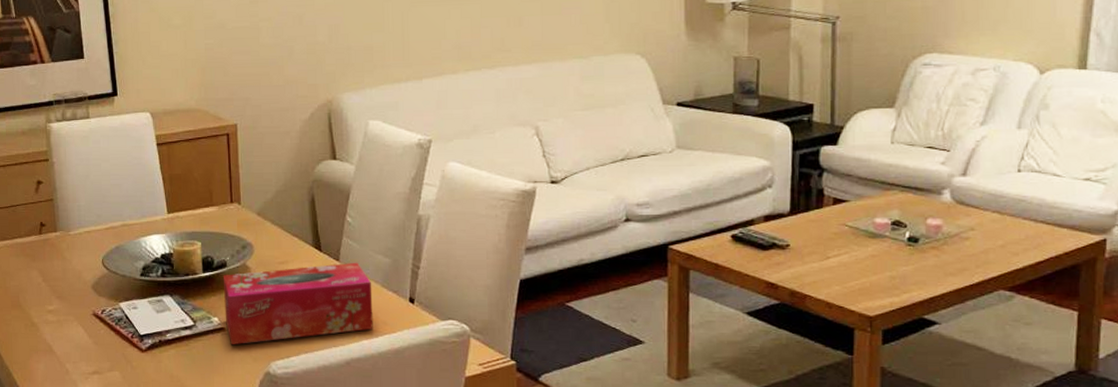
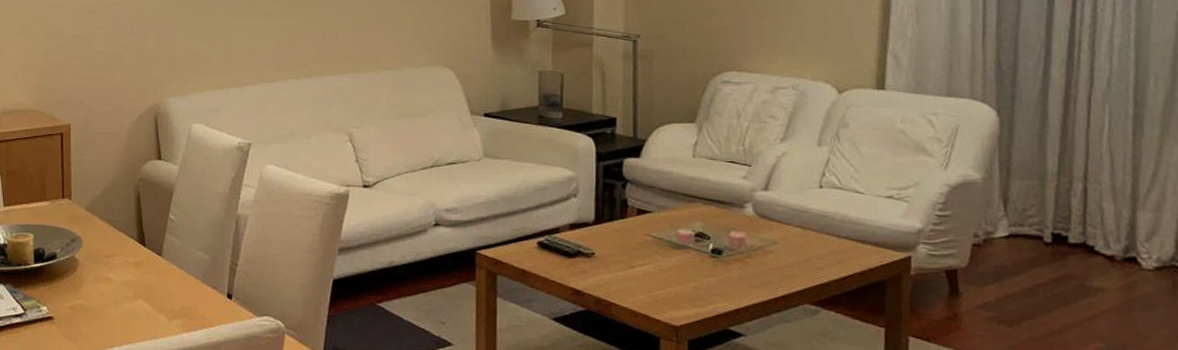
tissue box: present [223,262,373,345] -> none [52,257,193,334]

